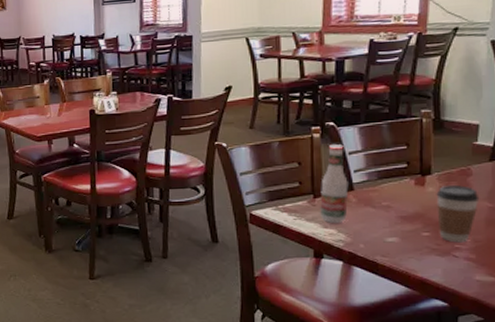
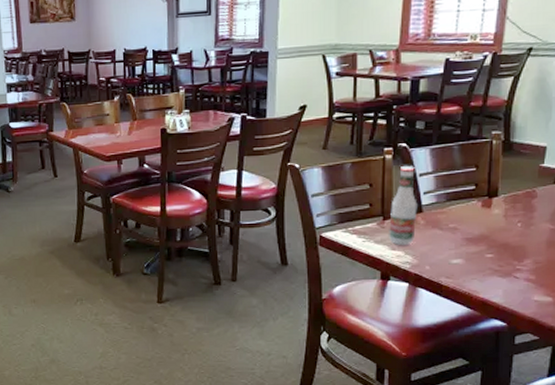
coffee cup: present [436,184,480,243] -> none [501,206,543,264]

